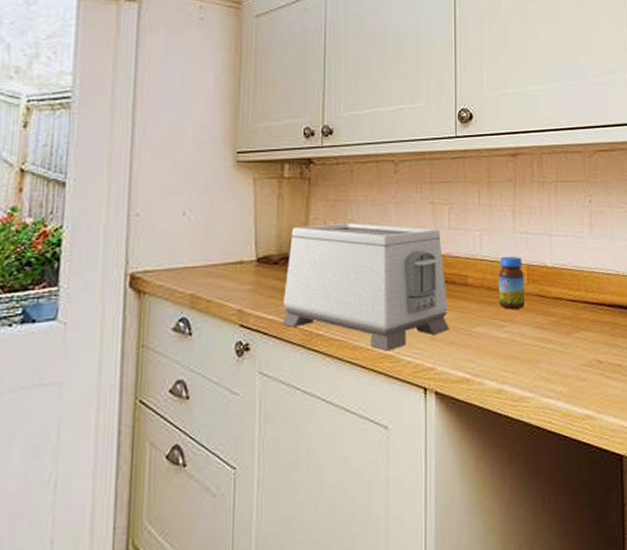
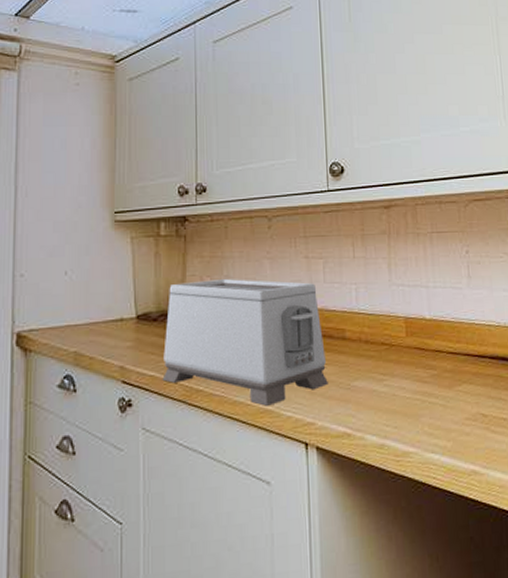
jar: present [499,256,525,309] -> none [376,308,404,363]

